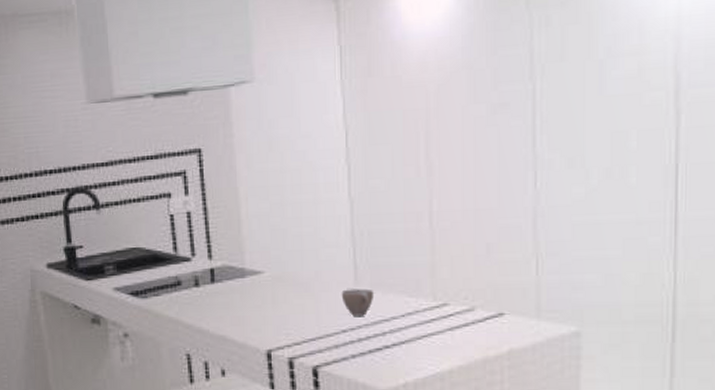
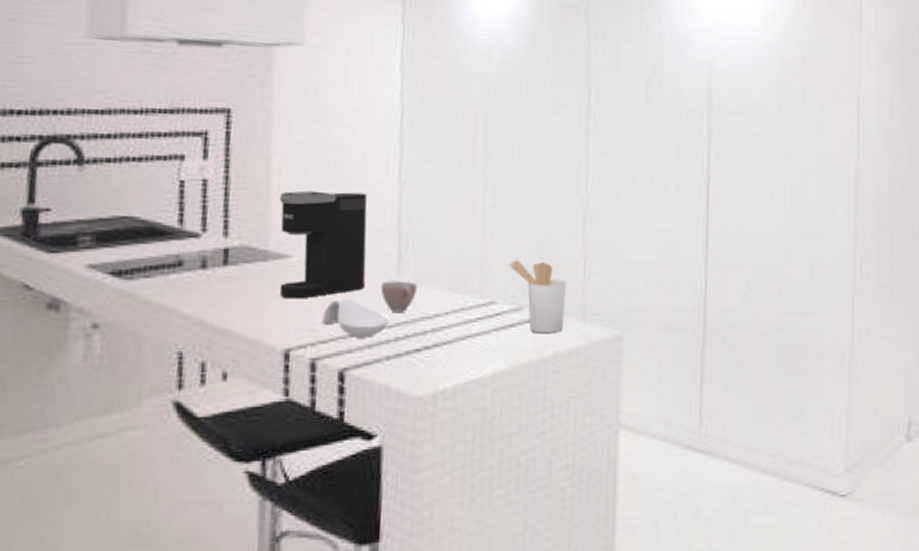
coffee maker: none [248,212,327,308] -> present [279,190,368,299]
spoon rest: none [295,306,351,340] -> present [322,298,389,338]
utensil holder: none [458,263,519,332] -> present [508,260,567,334]

